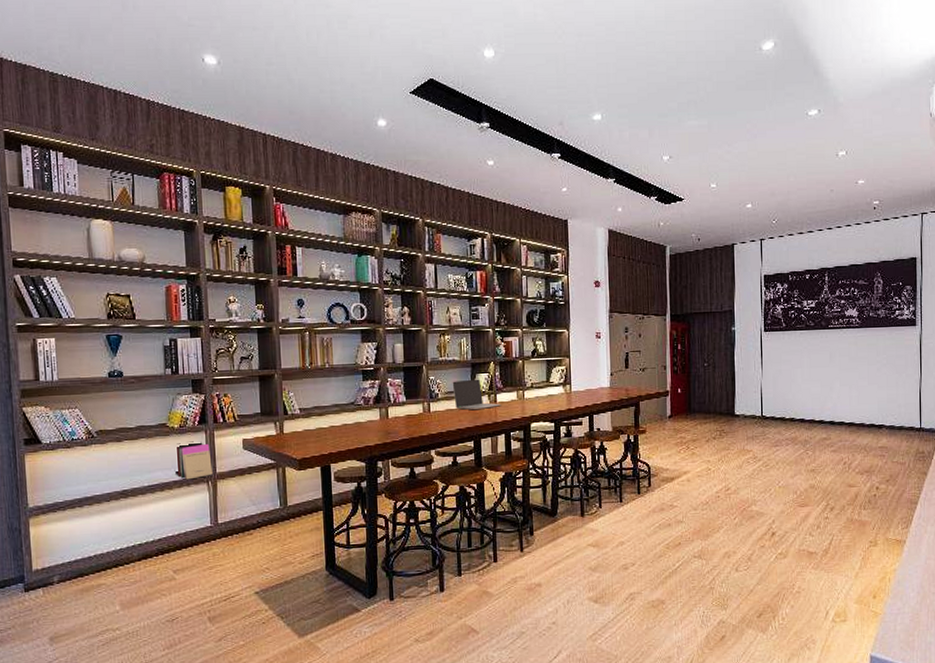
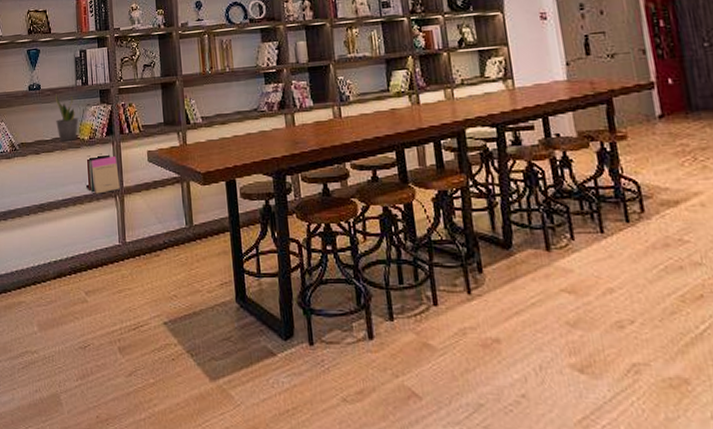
potted plant: none [141,382,168,429] -> present [56,94,79,141]
laptop: present [452,379,502,411] -> none [364,77,427,115]

